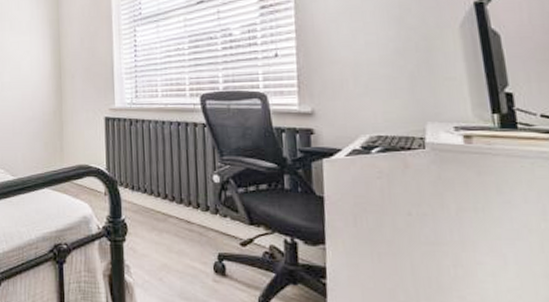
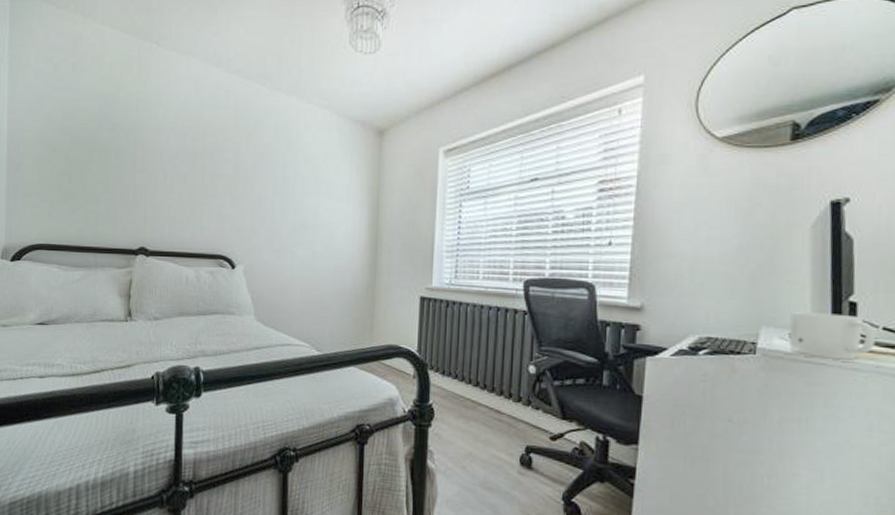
mug: none [452,105,537,148] -> present [789,312,877,360]

